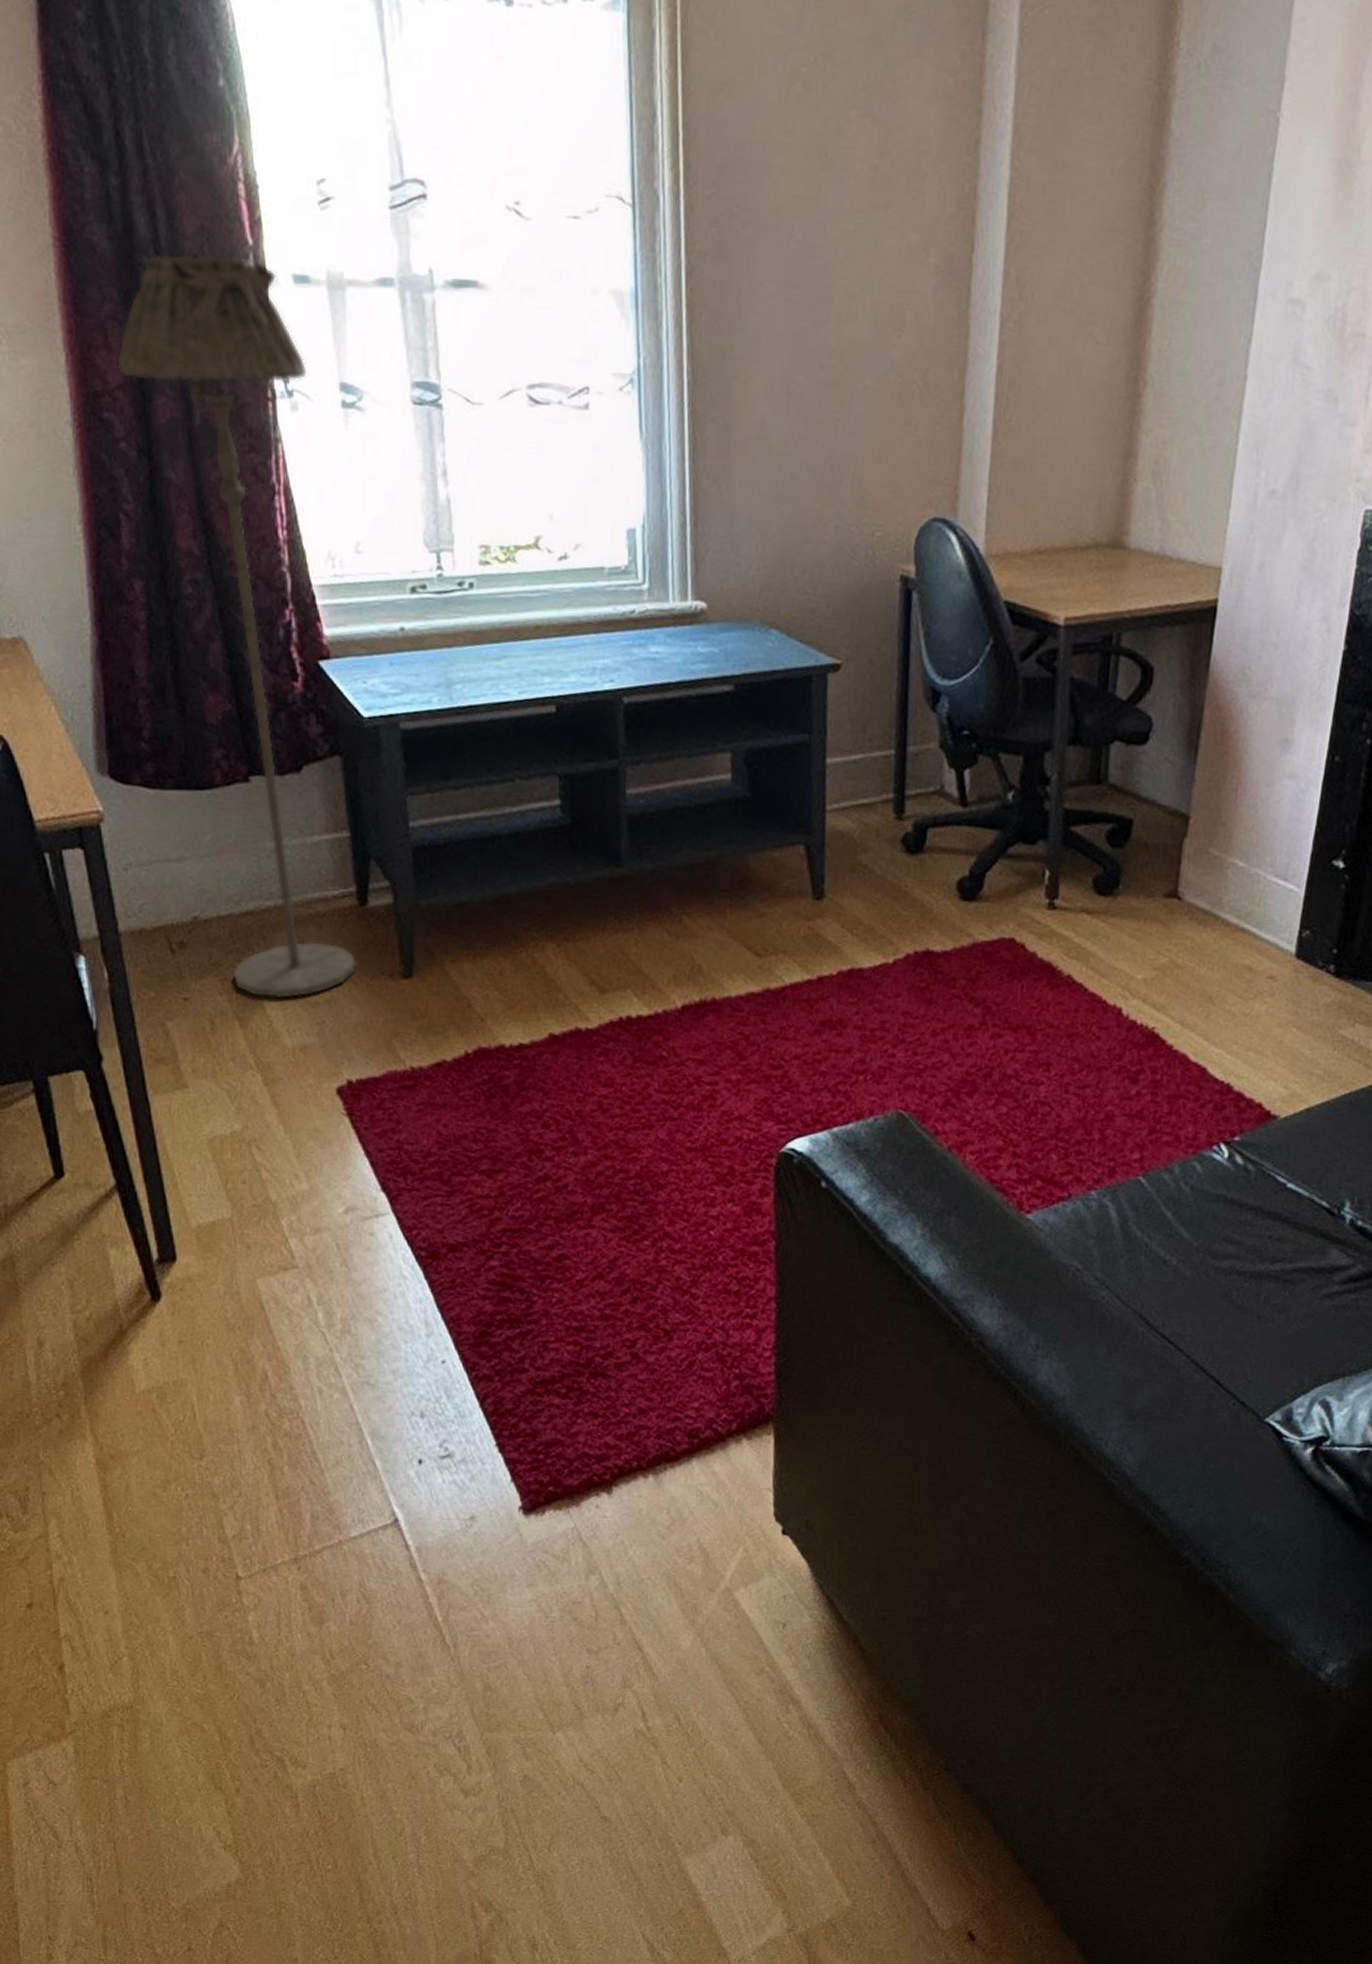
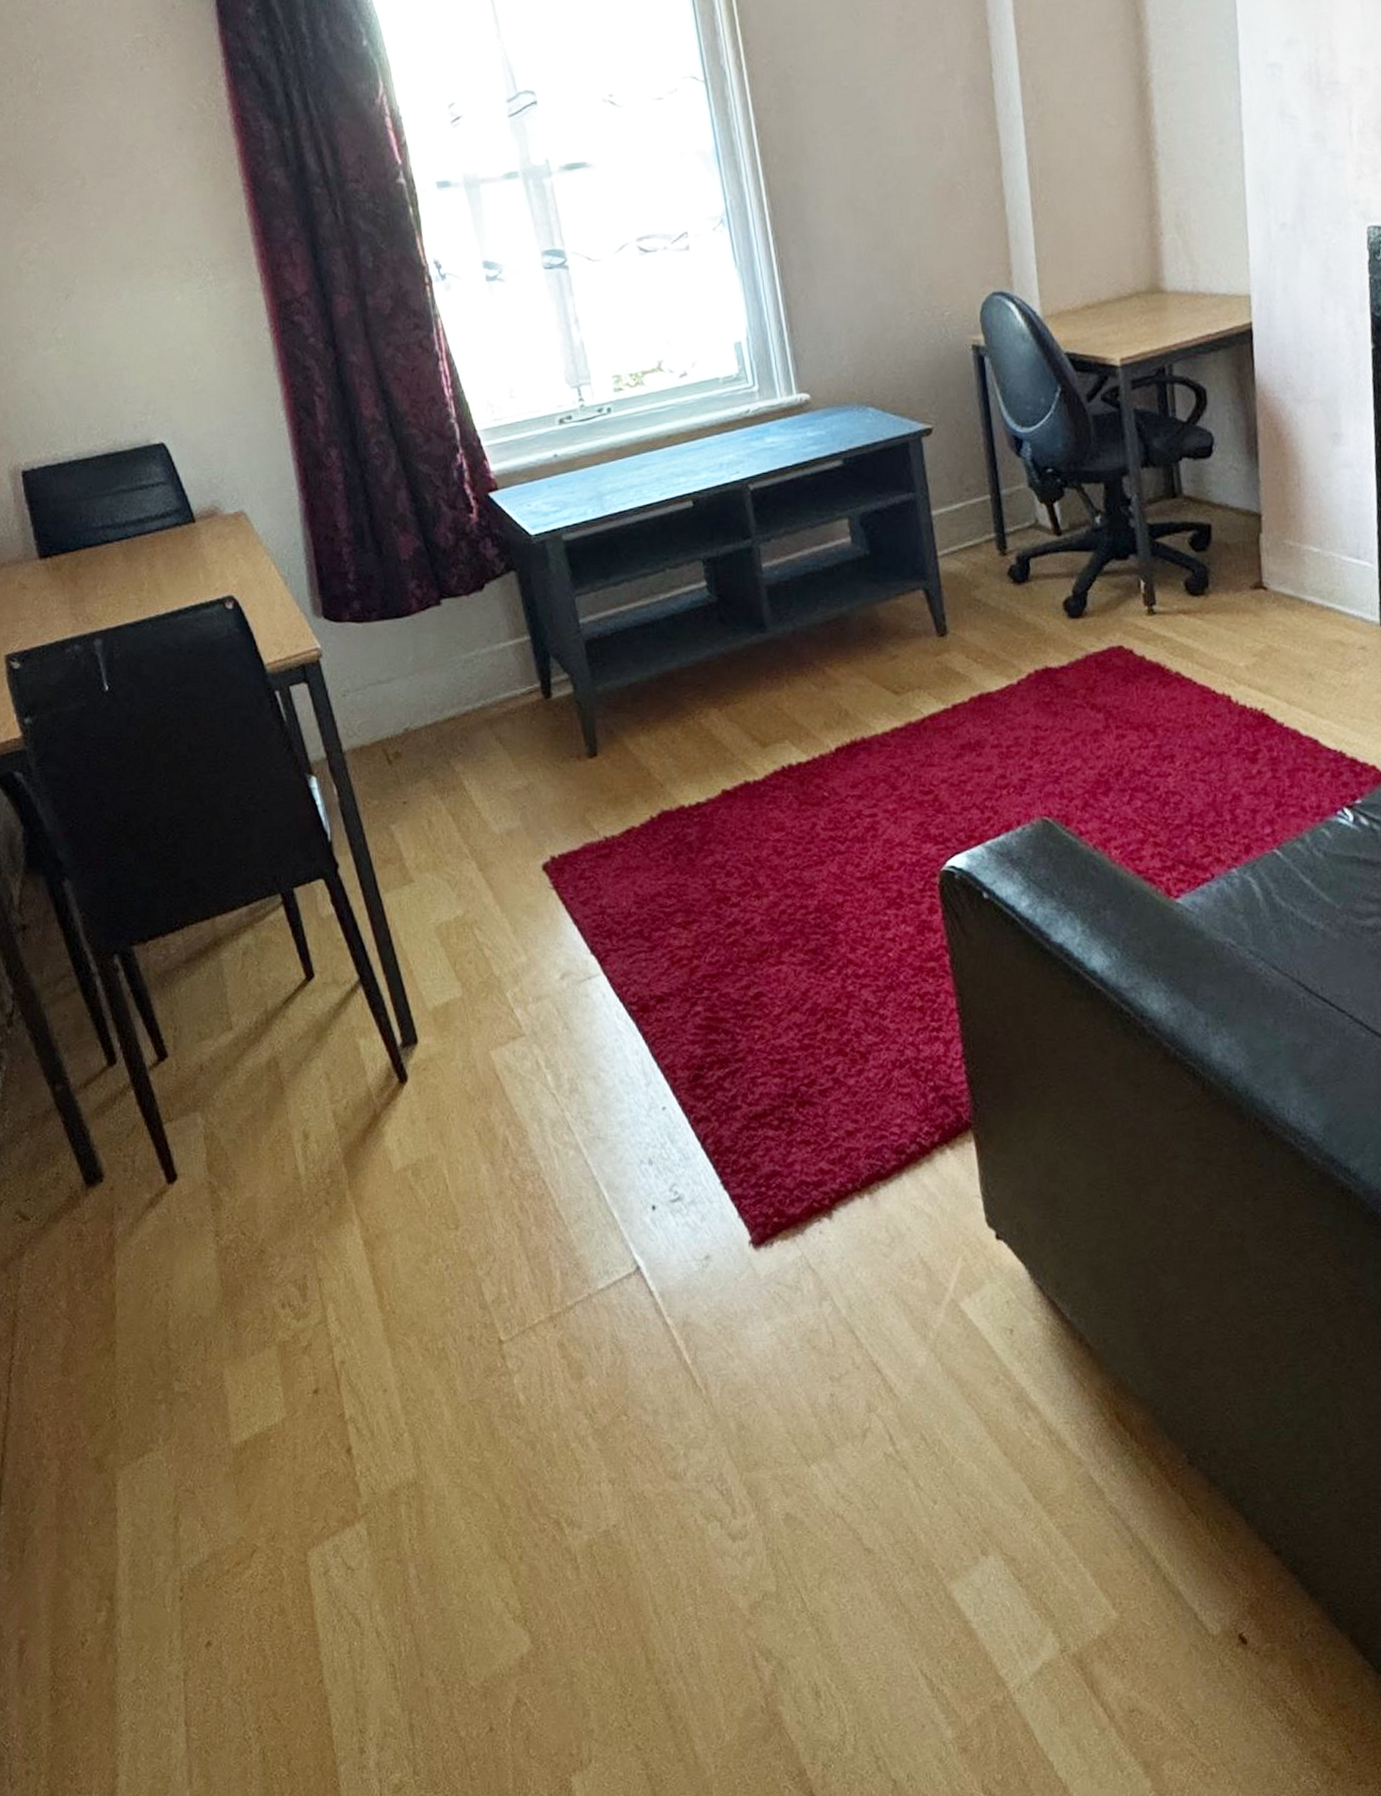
floor lamp: present [117,254,357,998] -> none [301,175,548,792]

